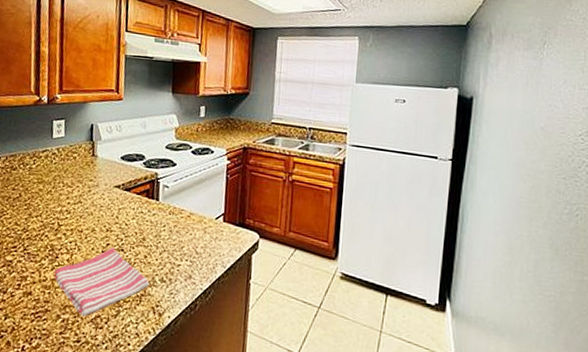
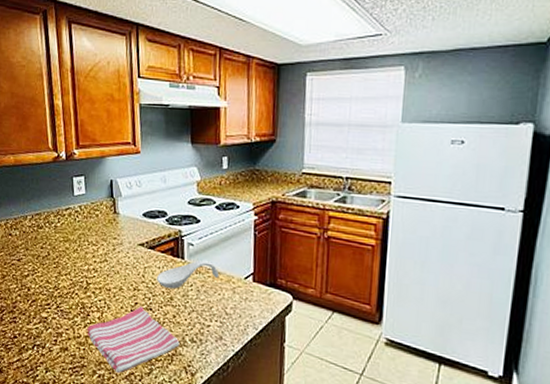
spoon rest: none [130,201,192,230] -> present [157,259,220,289]

